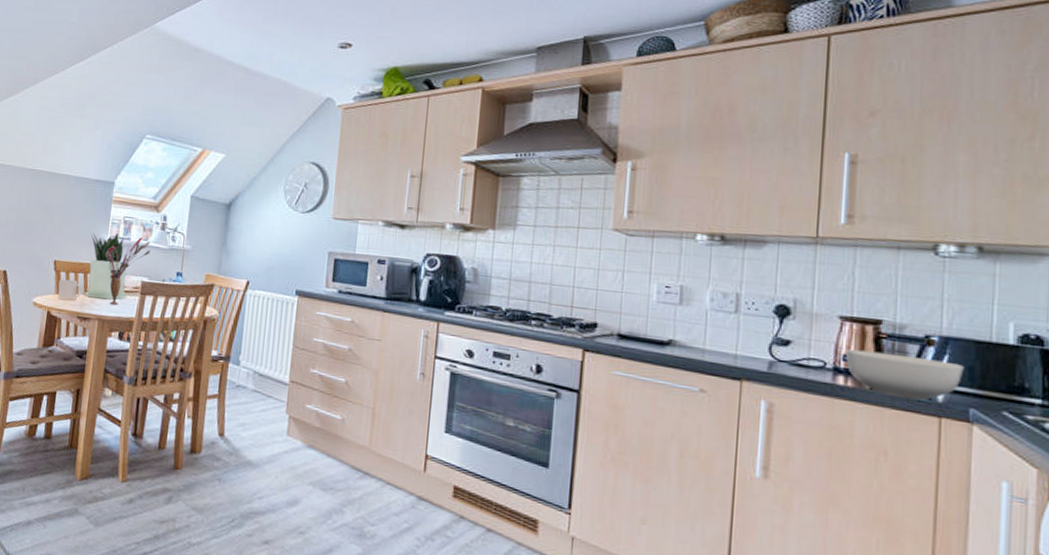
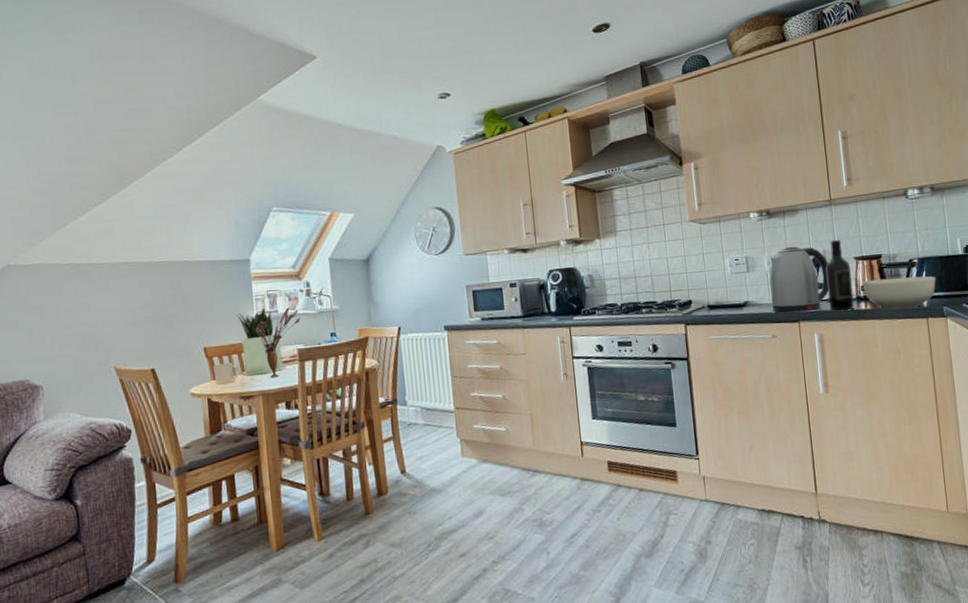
kettle: none [705,285,798,372] -> present [769,246,829,312]
wine bottle: none [791,289,831,381] -> present [826,240,854,311]

